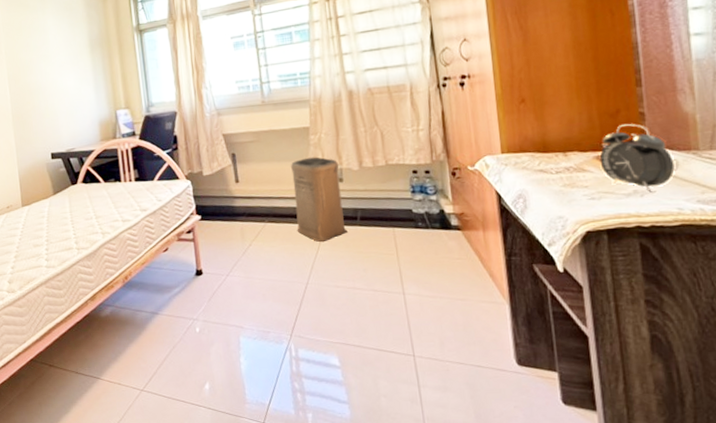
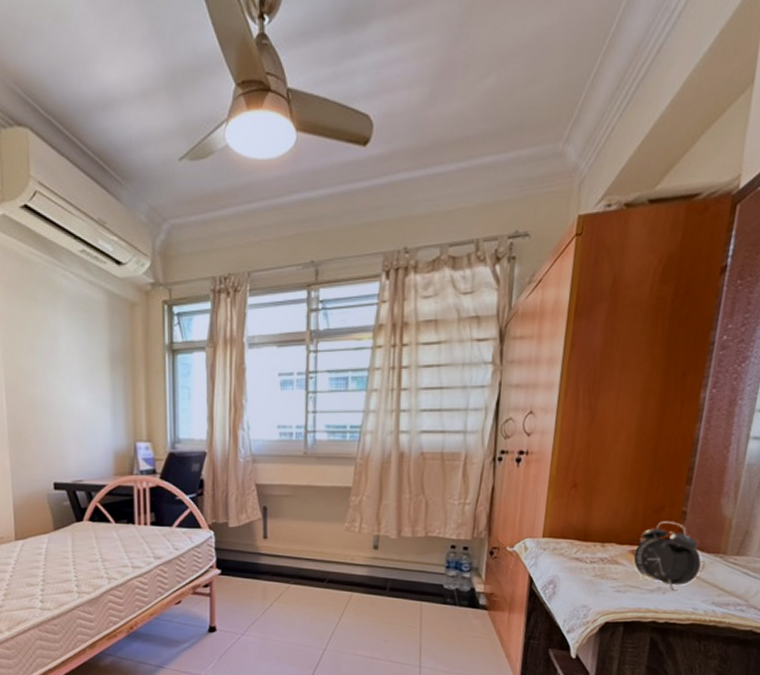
laundry basket: present [290,157,348,242] -> none [322,520,377,609]

